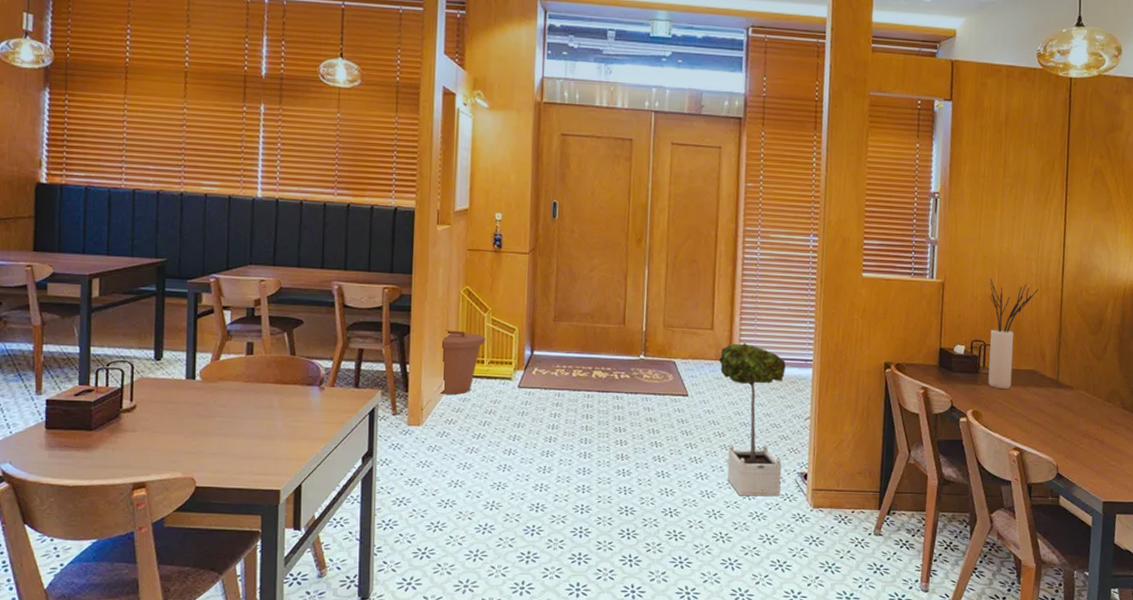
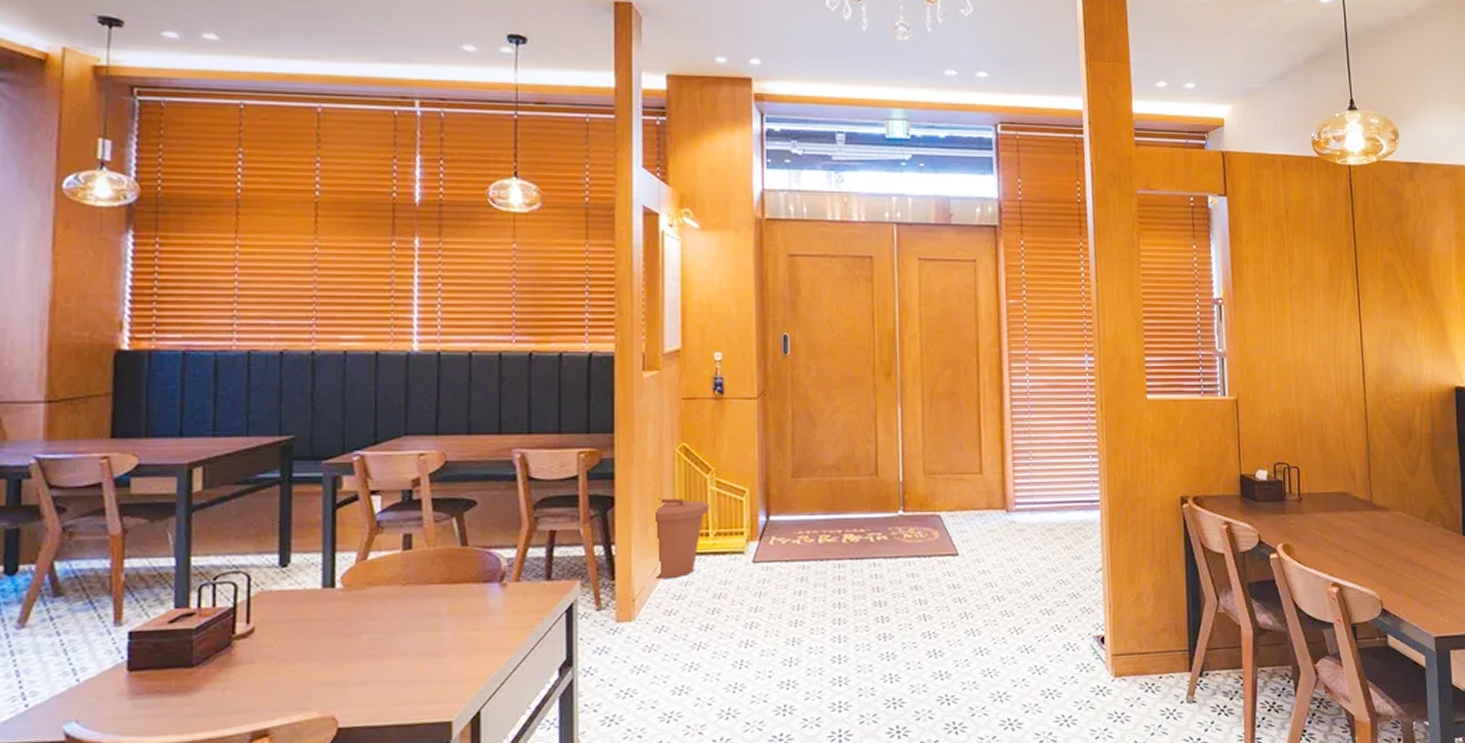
potted tree: present [718,342,786,497] -> none [991,486,1075,671]
vase: present [988,278,1039,390] -> none [1286,391,1340,518]

